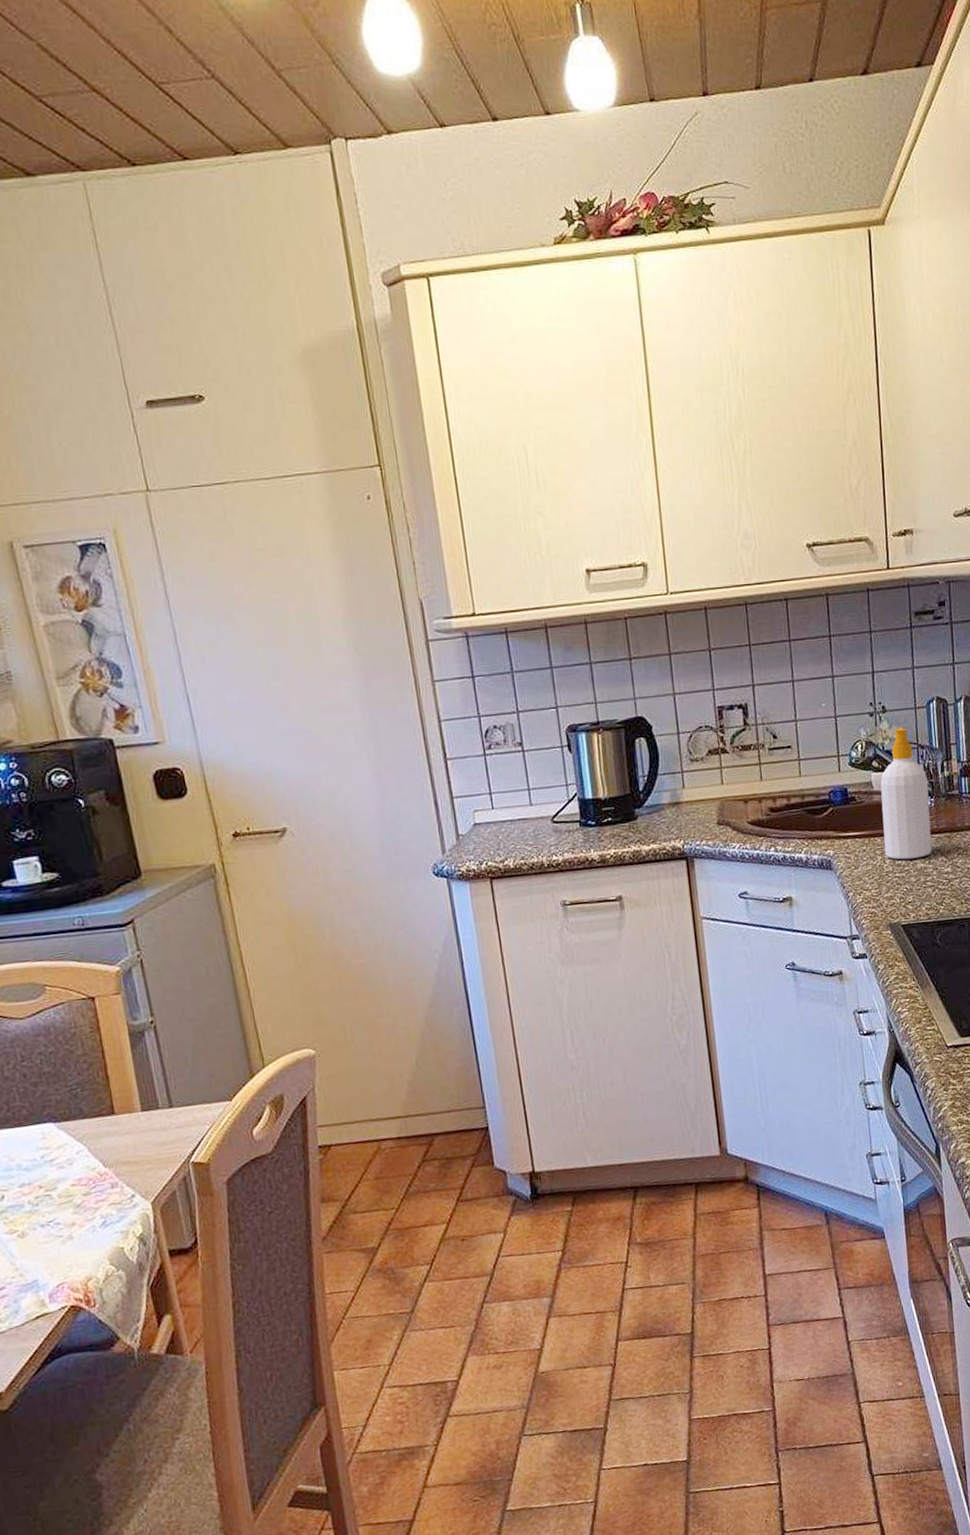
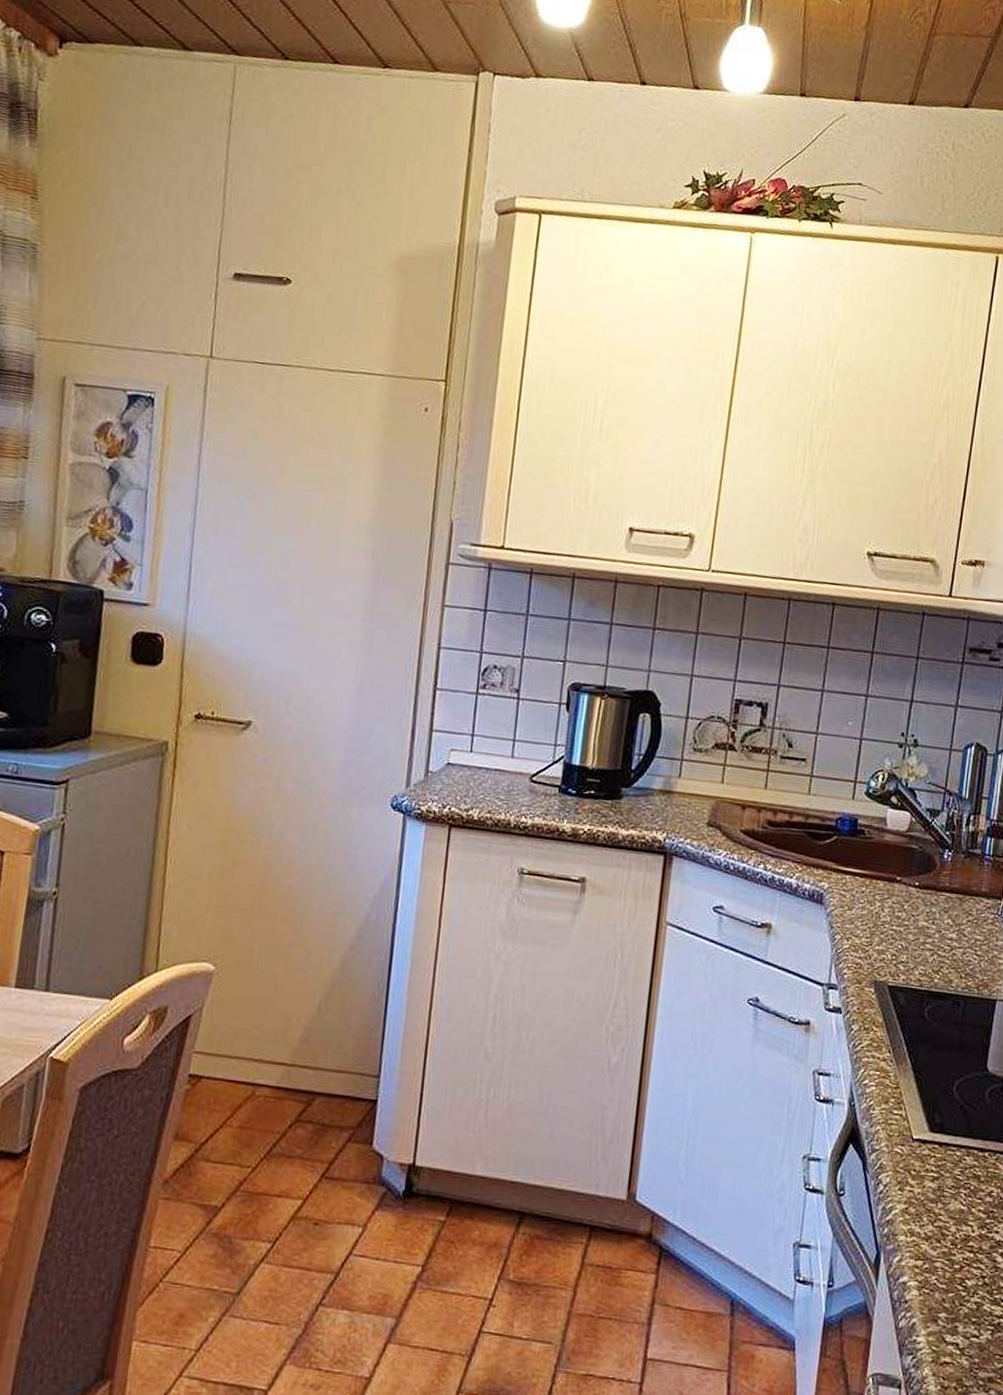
soap bottle: present [880,727,932,860] -> none [885,766,949,915]

